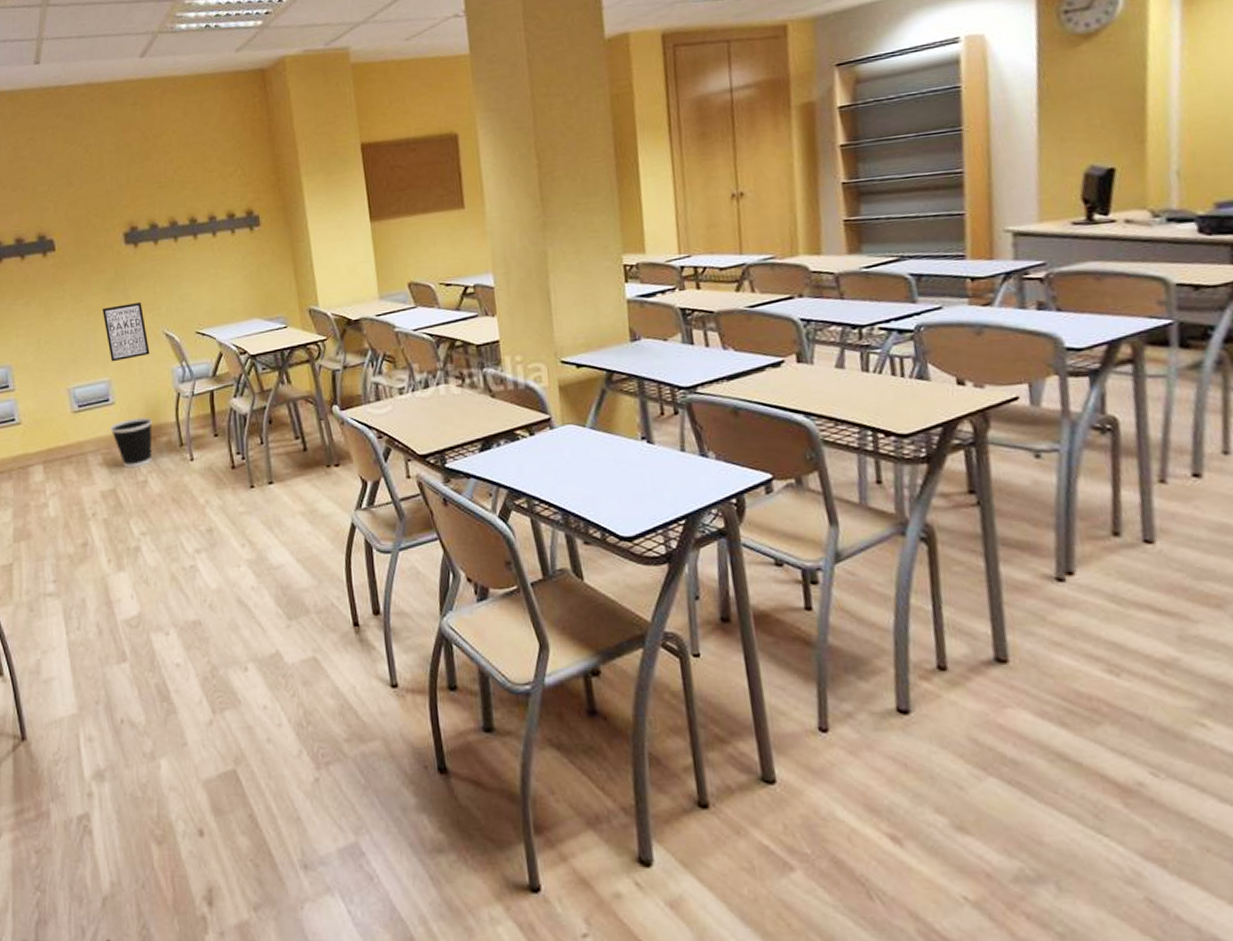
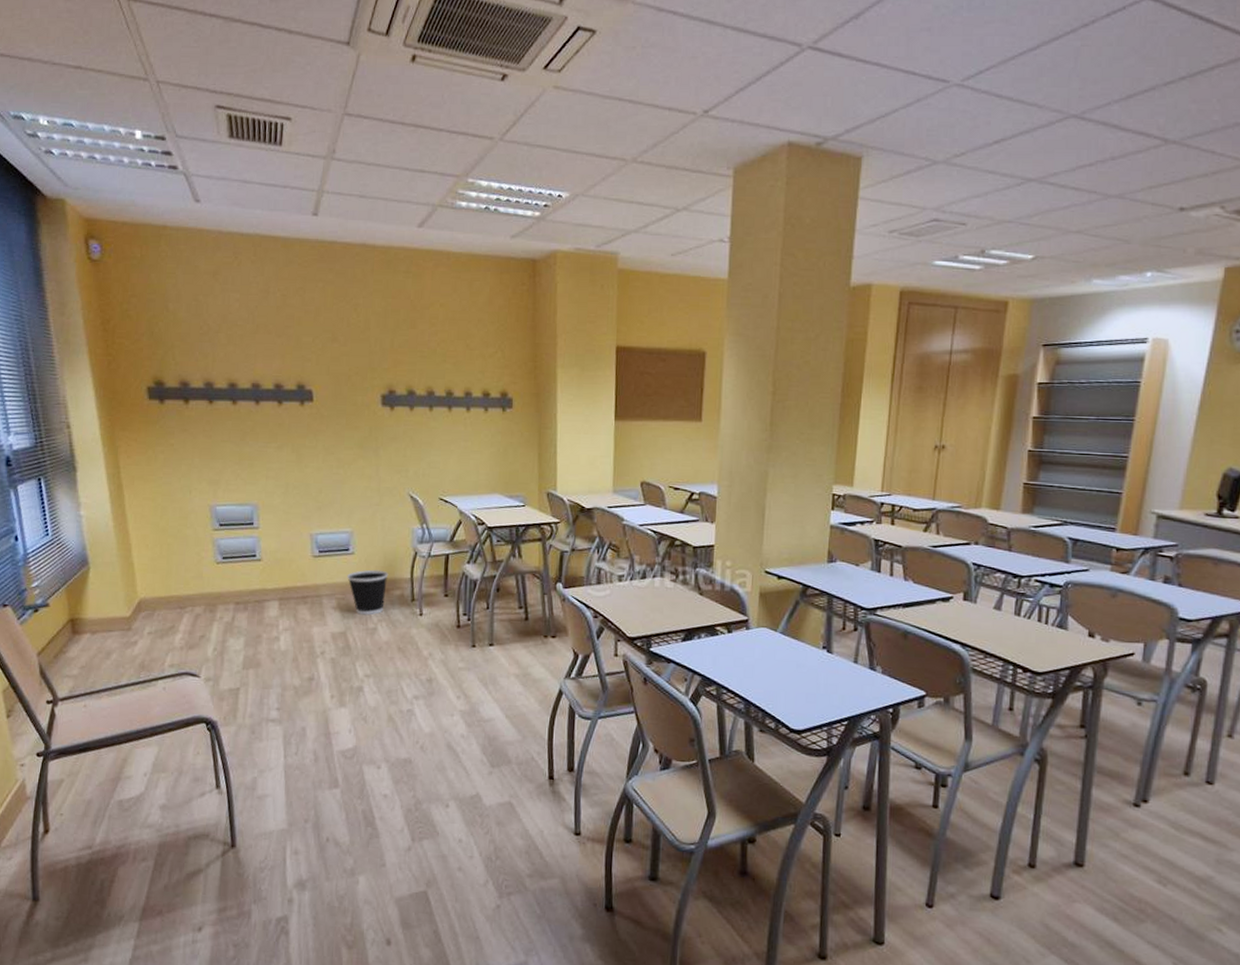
wall art: present [102,301,150,362] -> none [352,462,394,515]

